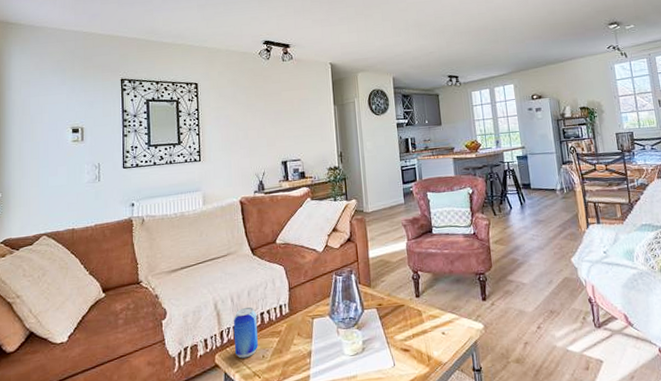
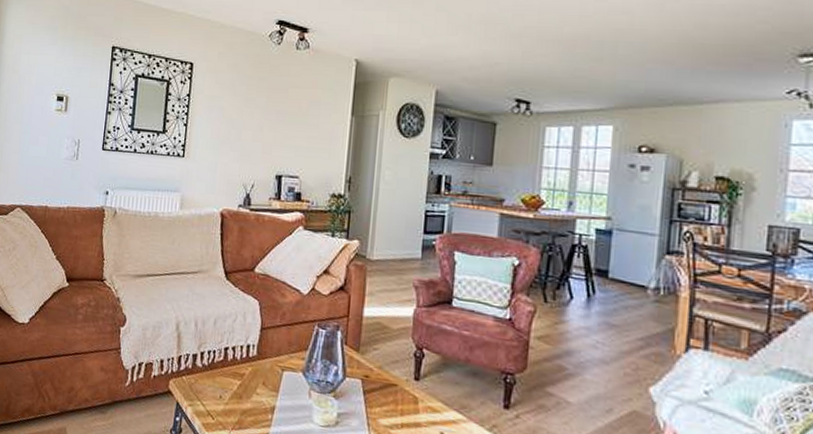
beer can: present [233,306,258,359] -> none [190,336,220,393]

